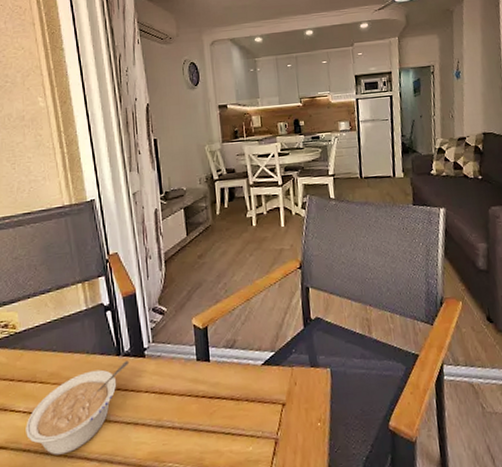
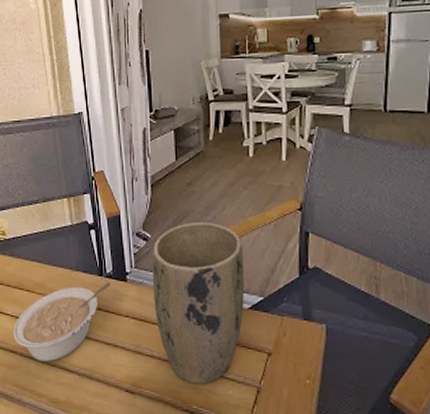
plant pot: none [168,289,258,448] -> present [151,222,244,385]

